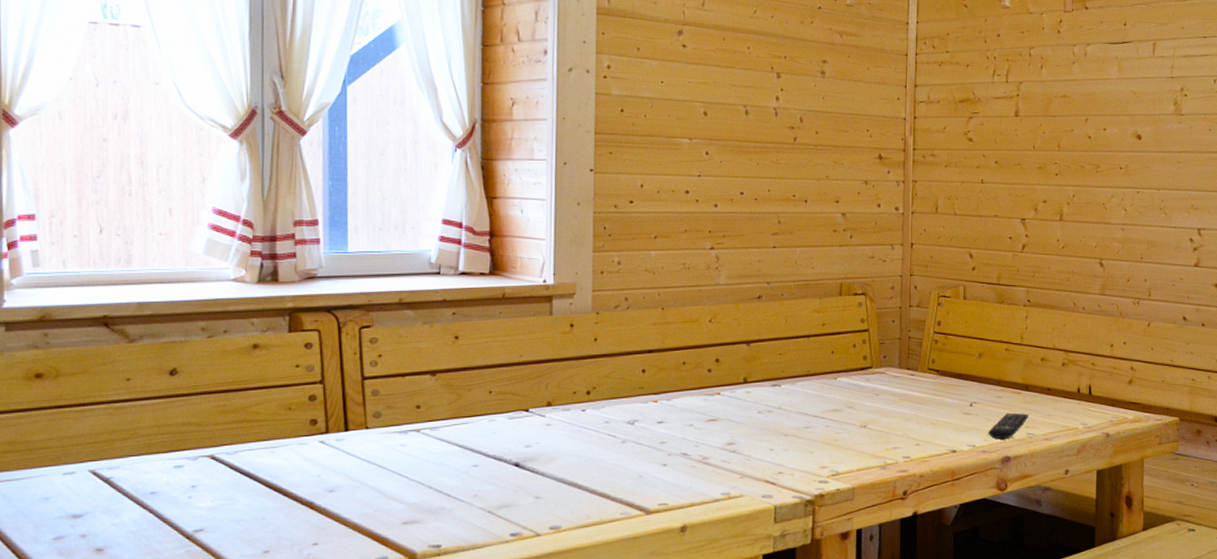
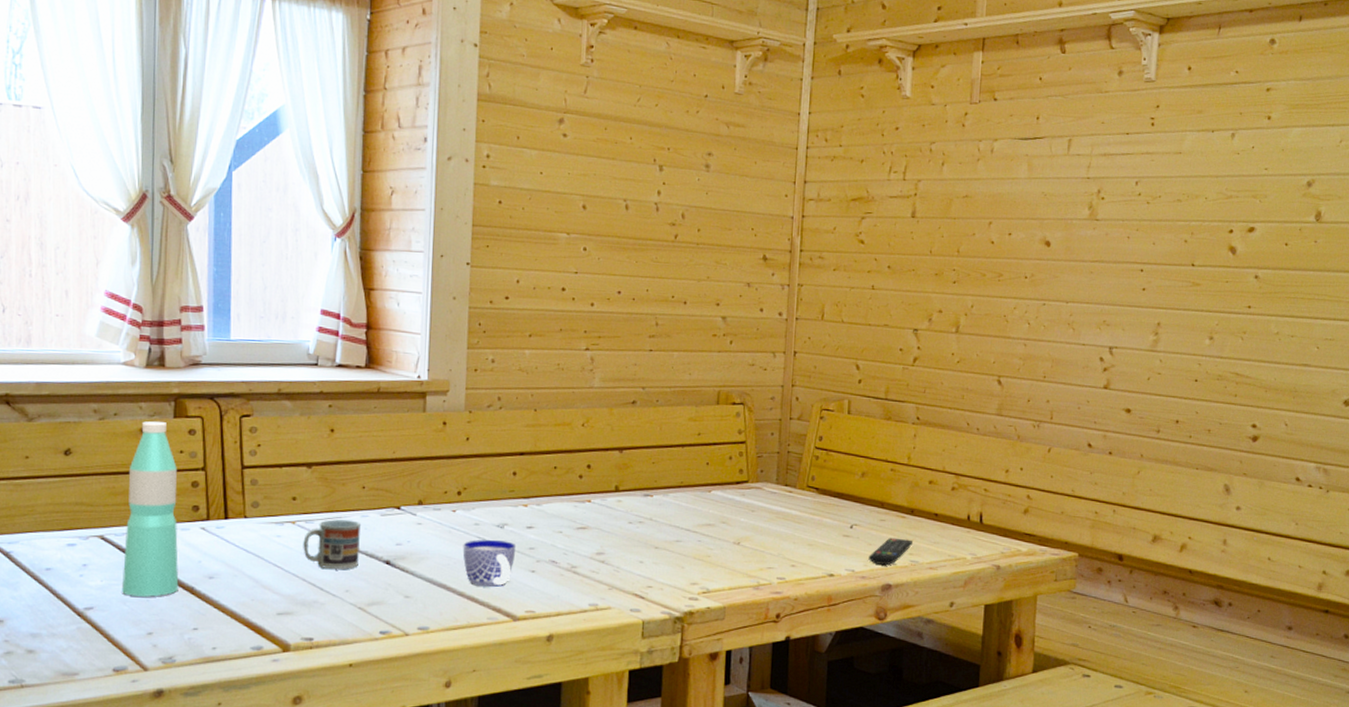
water bottle: none [235,336,297,515] -> present [122,421,179,597]
cup: none [428,425,489,475] -> present [303,519,362,569]
cup: none [593,436,648,483] -> present [462,539,517,587]

